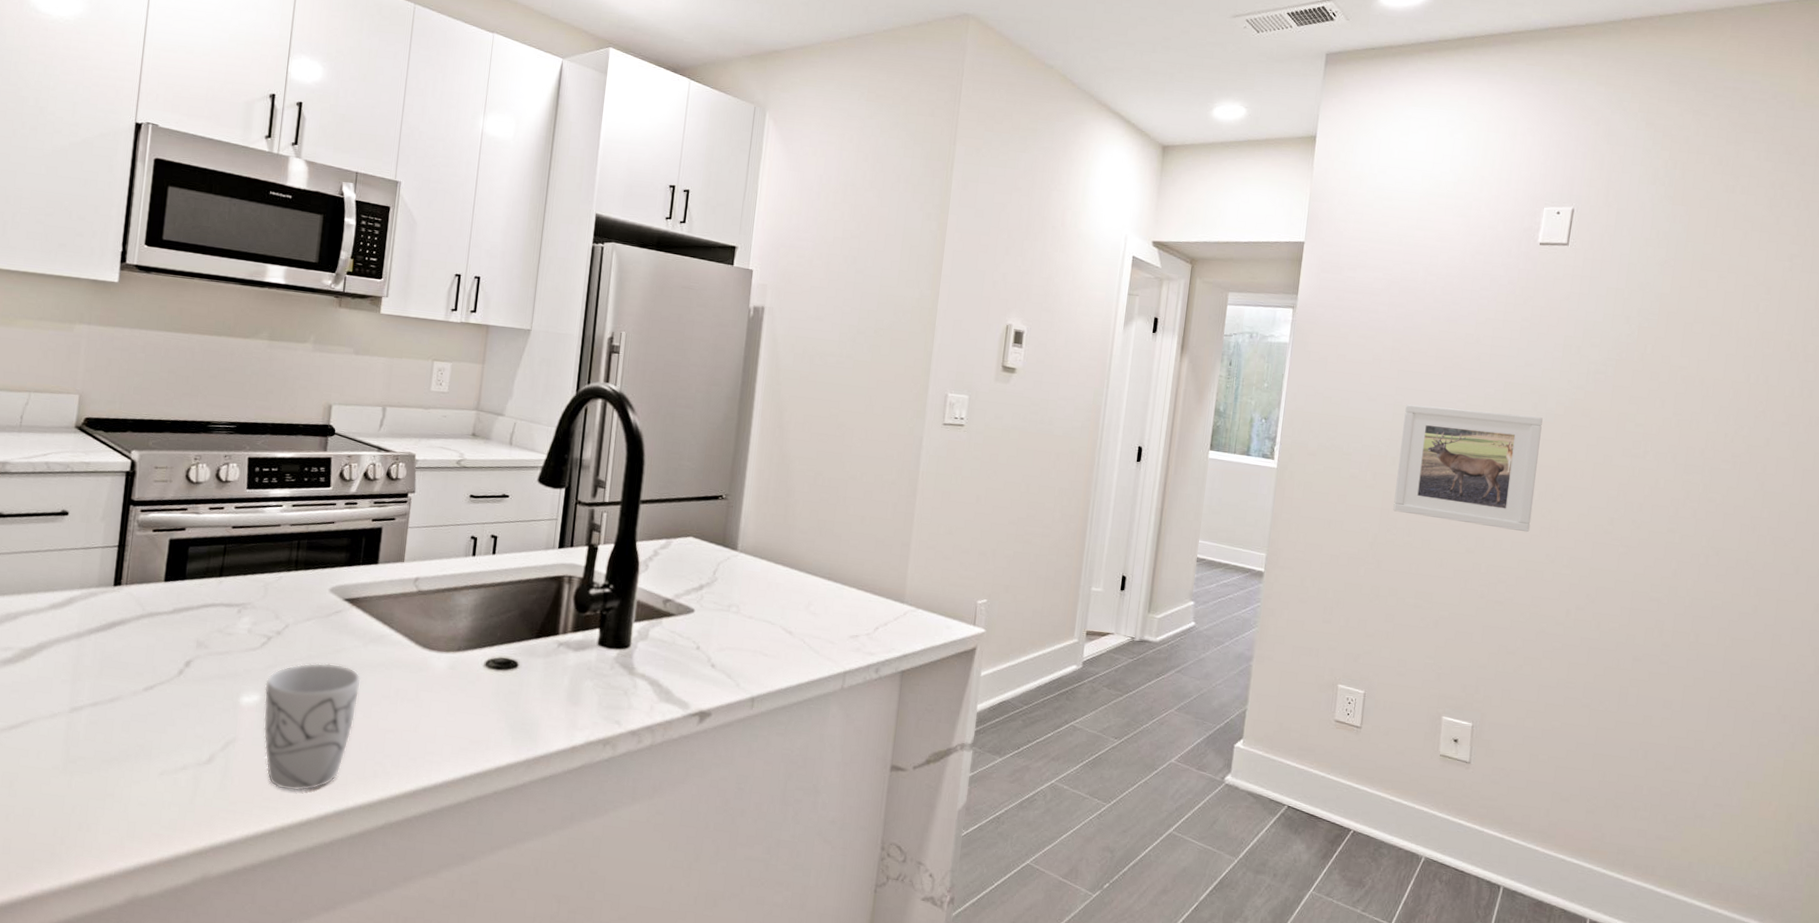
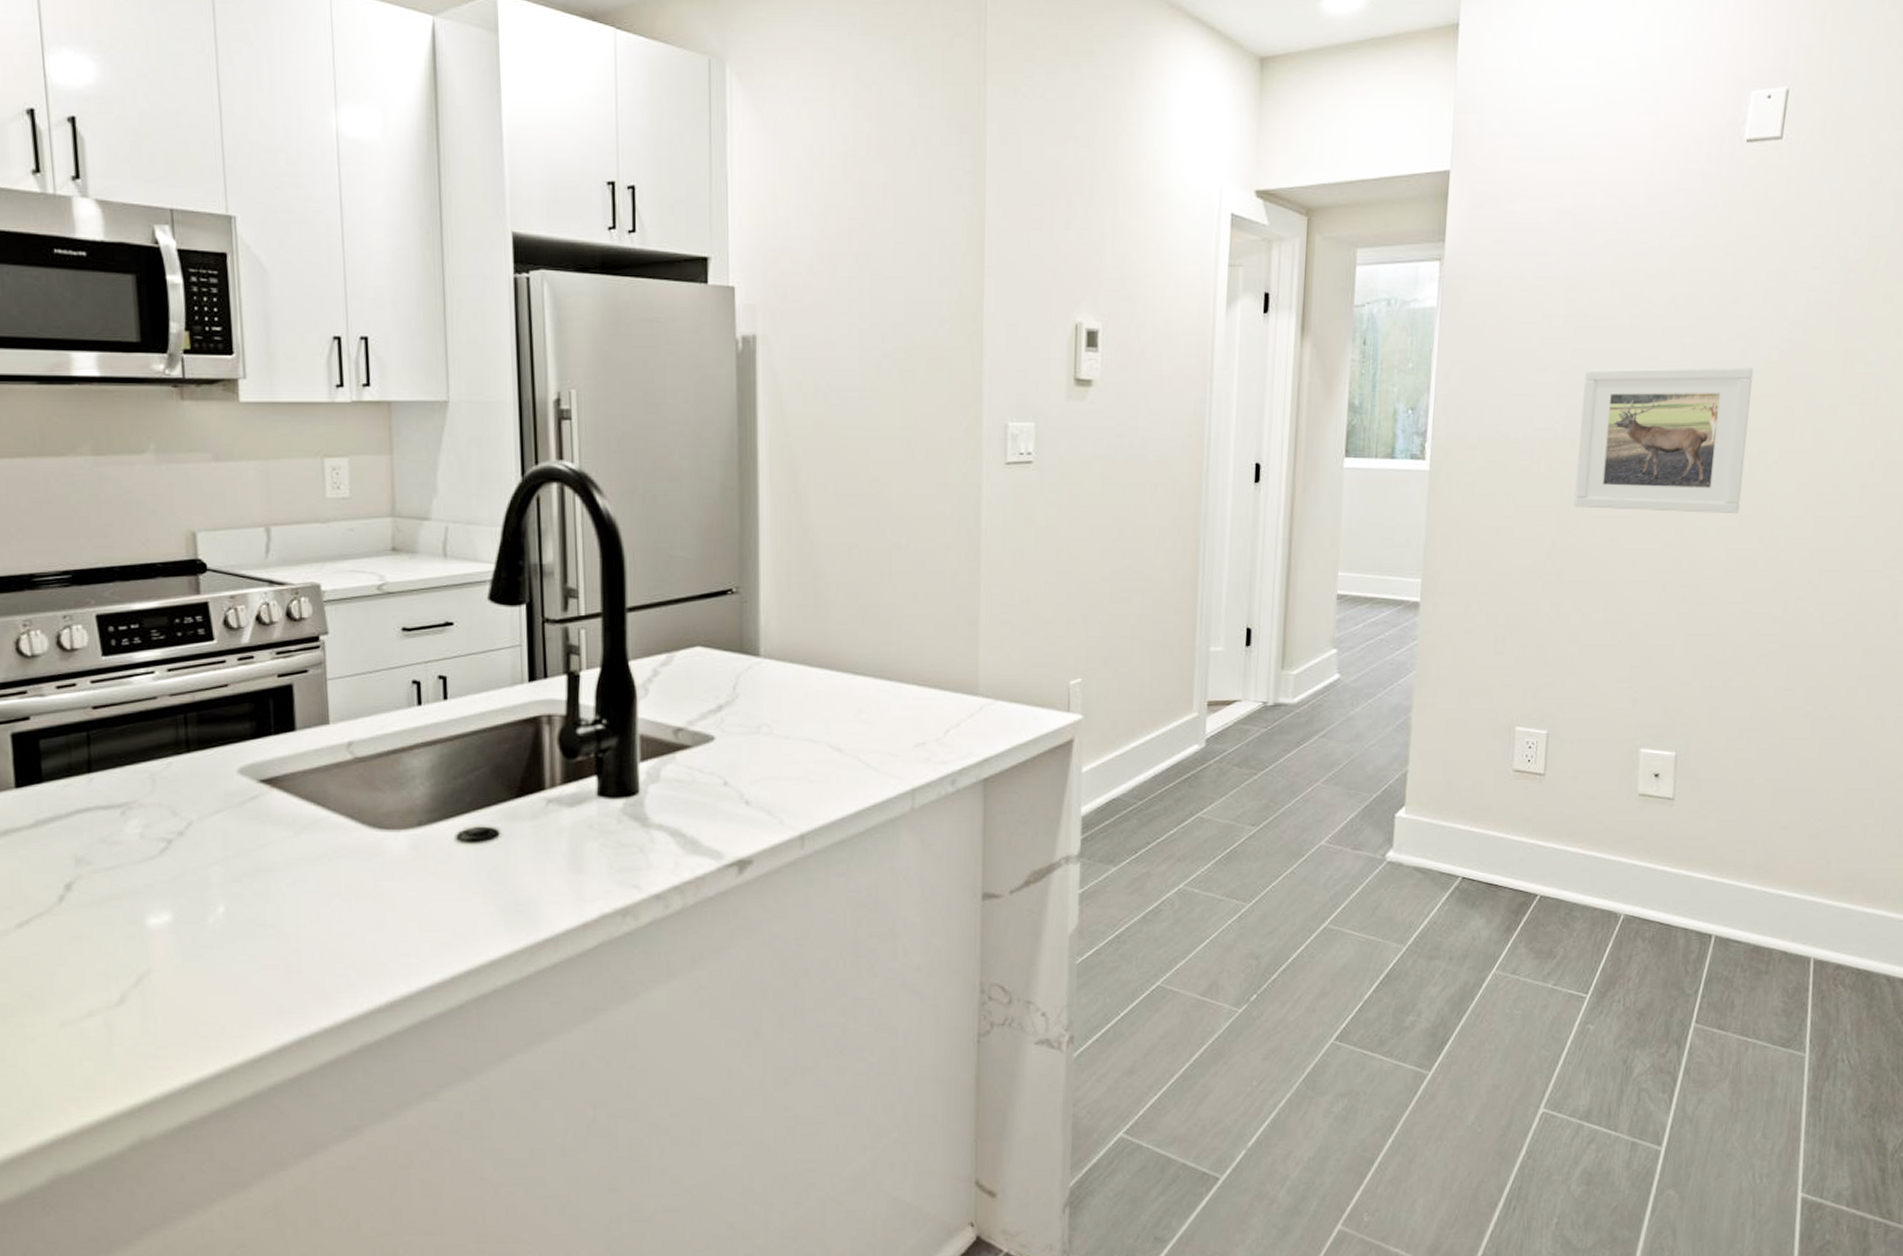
mug: present [263,663,361,792] -> none [175,863,300,1024]

